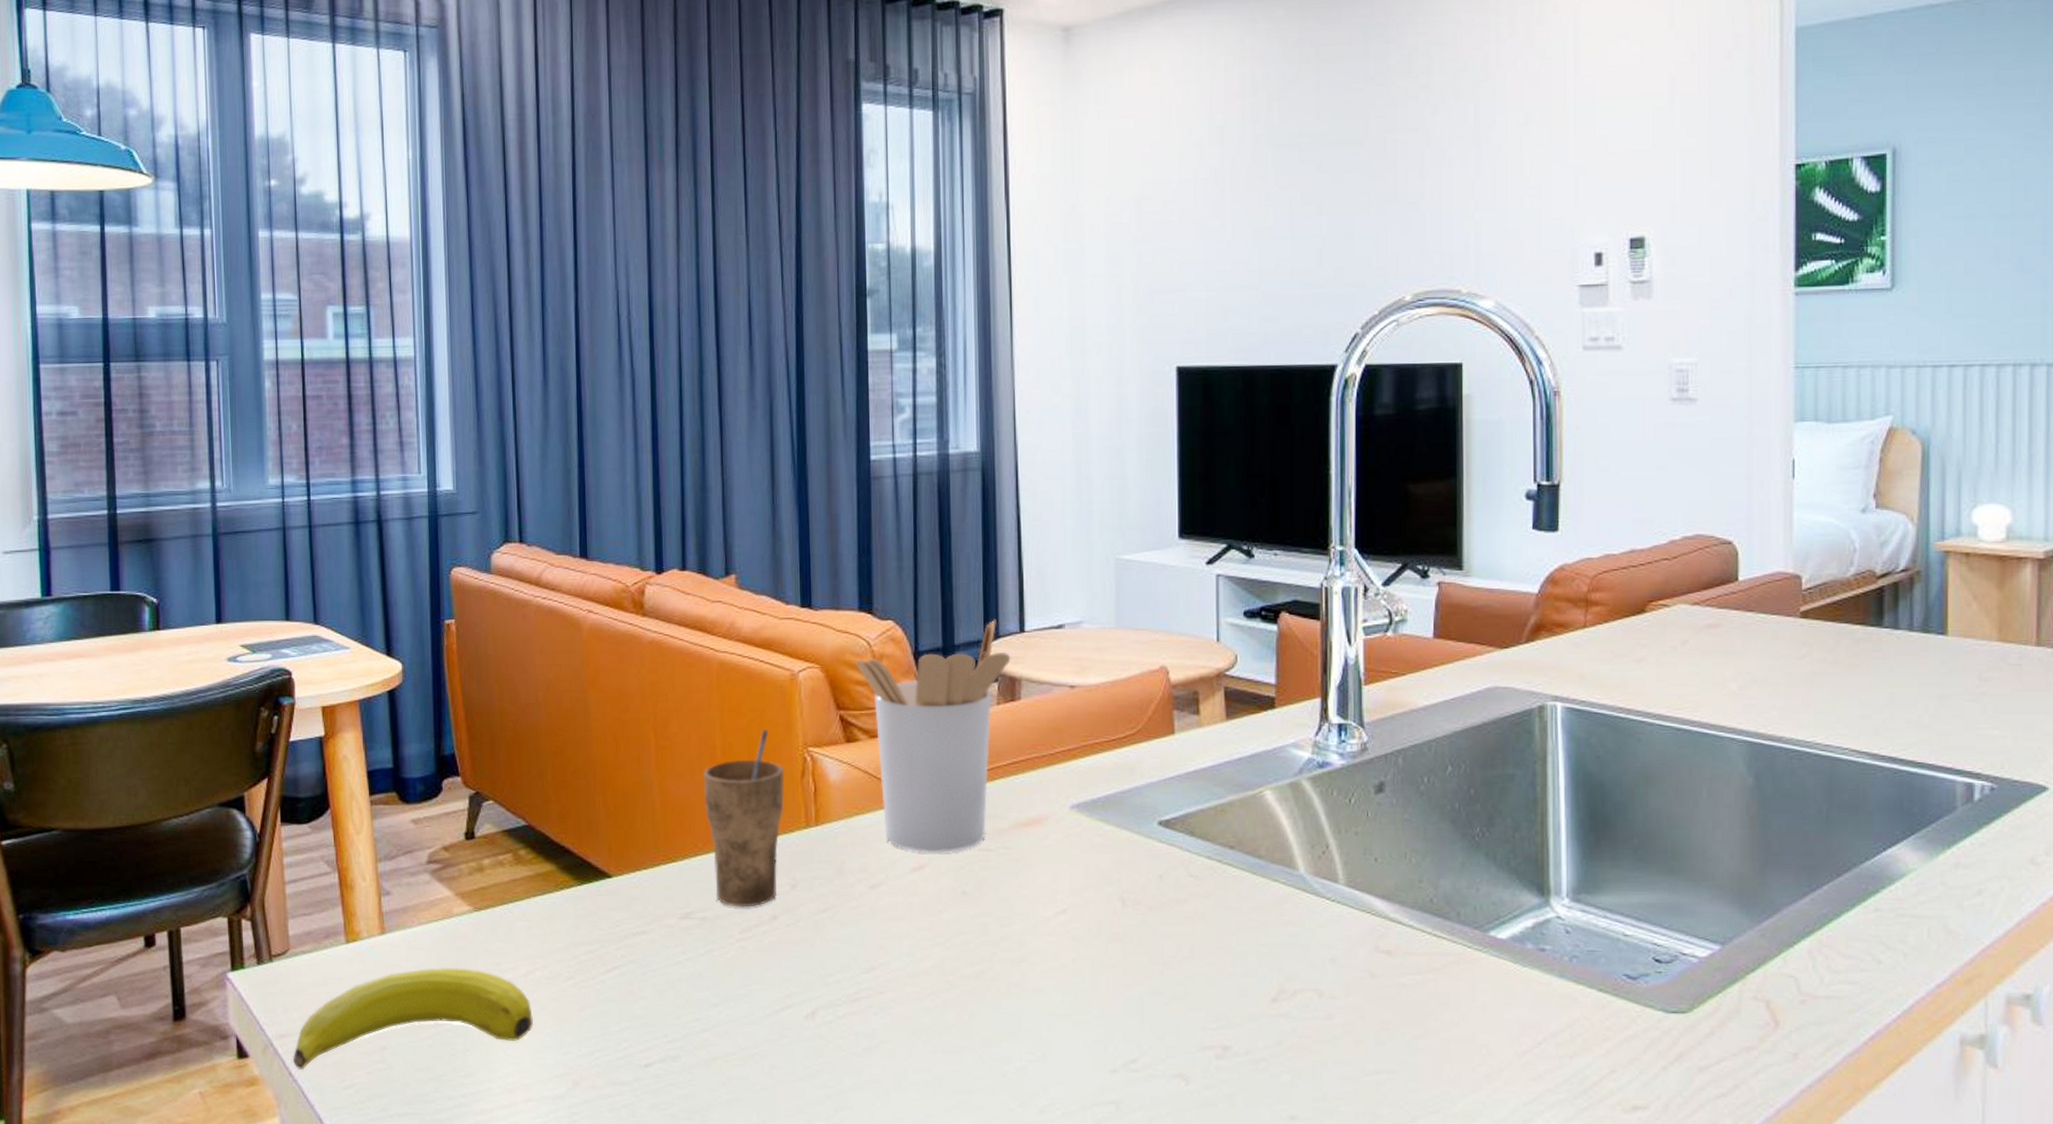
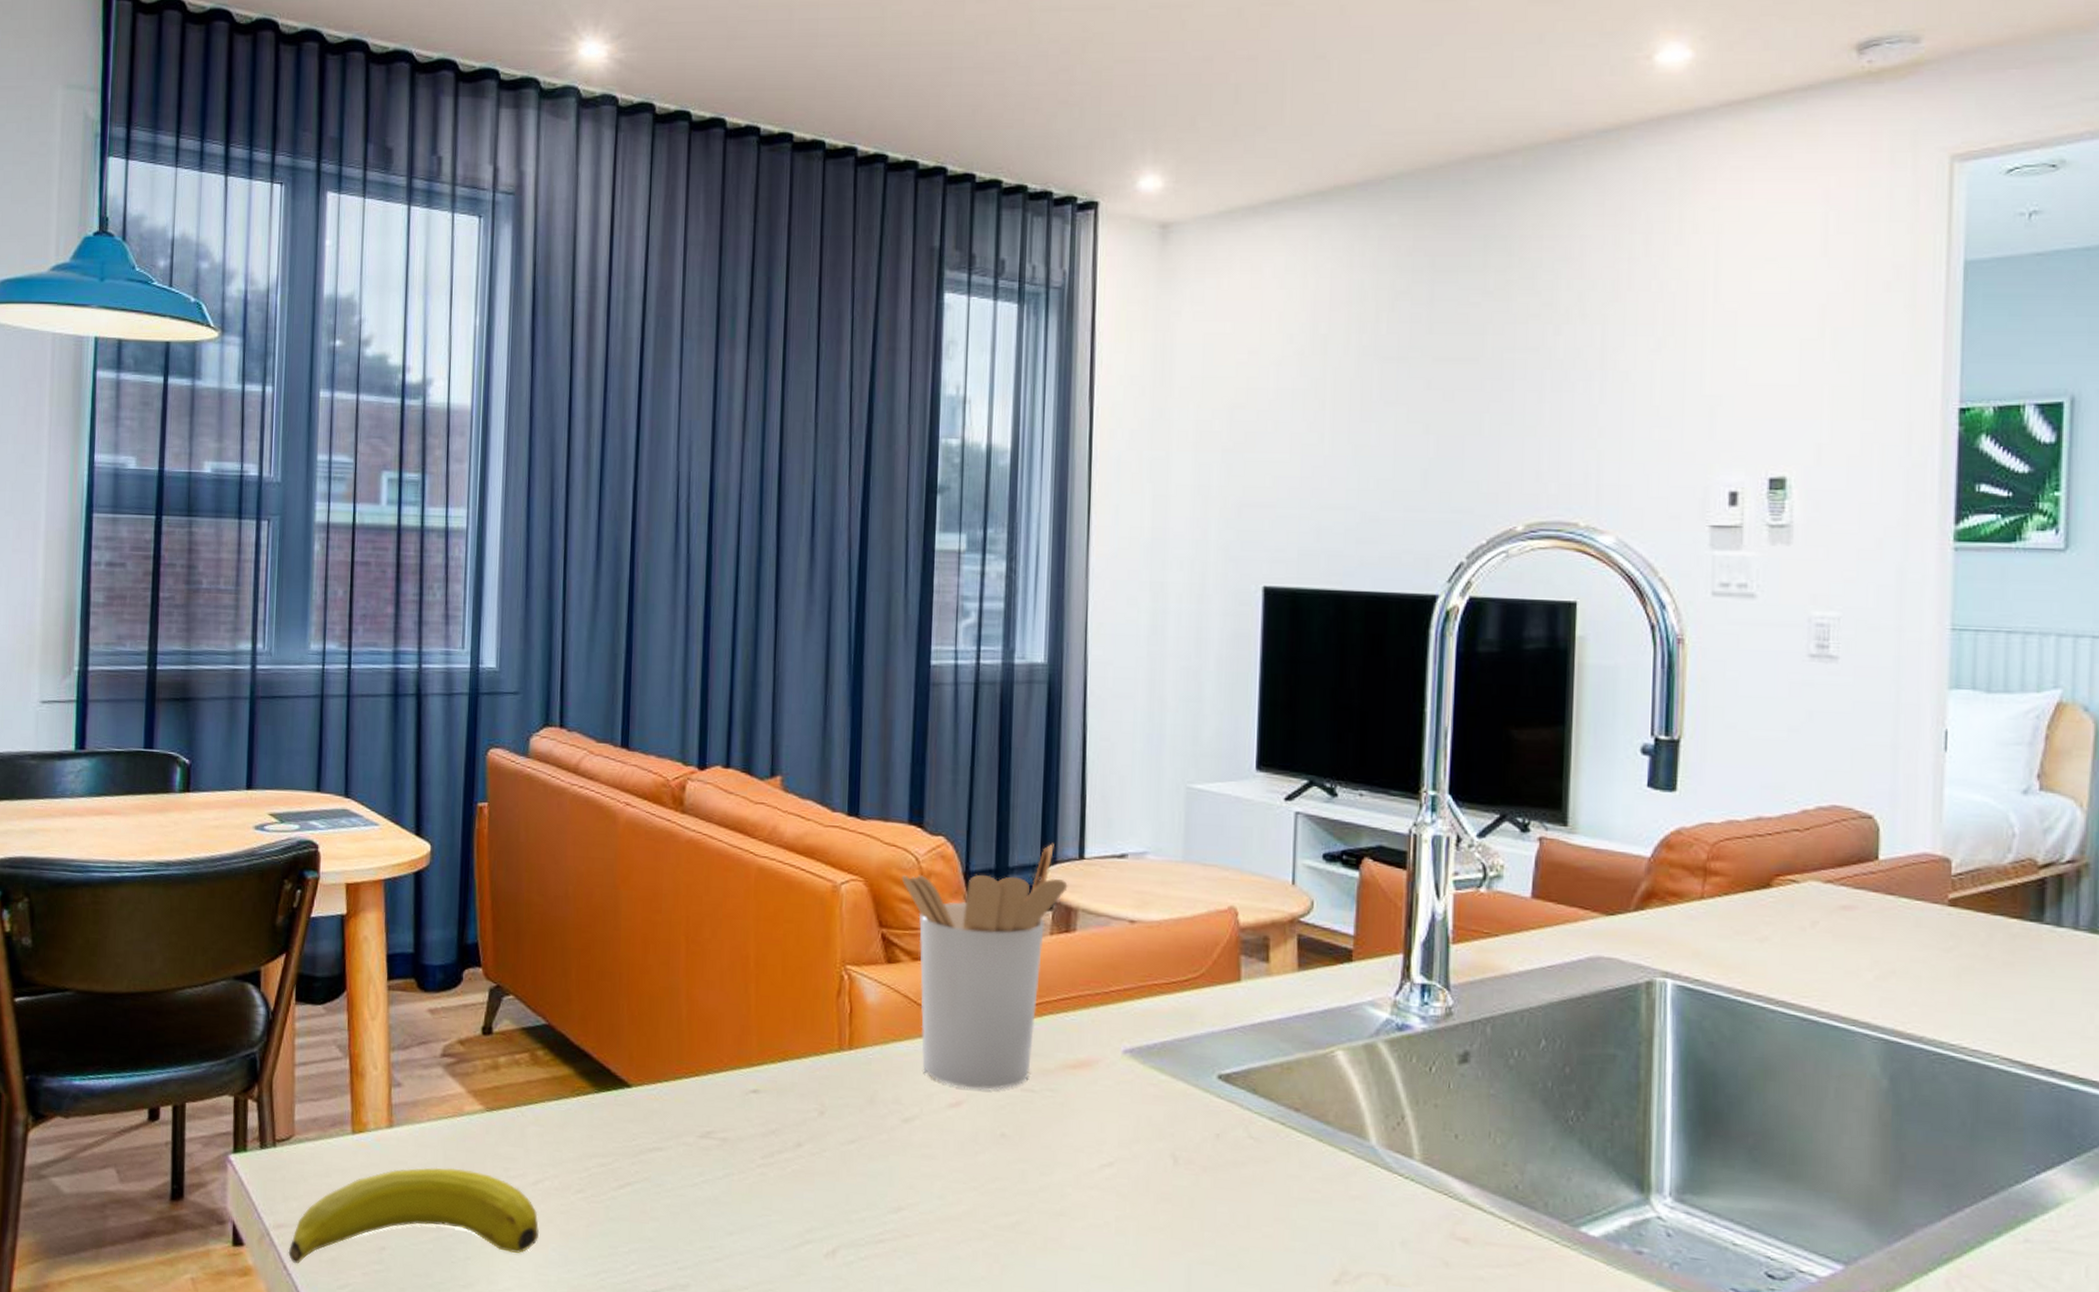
cup: present [703,729,784,907] -> none [733,942,820,1131]

